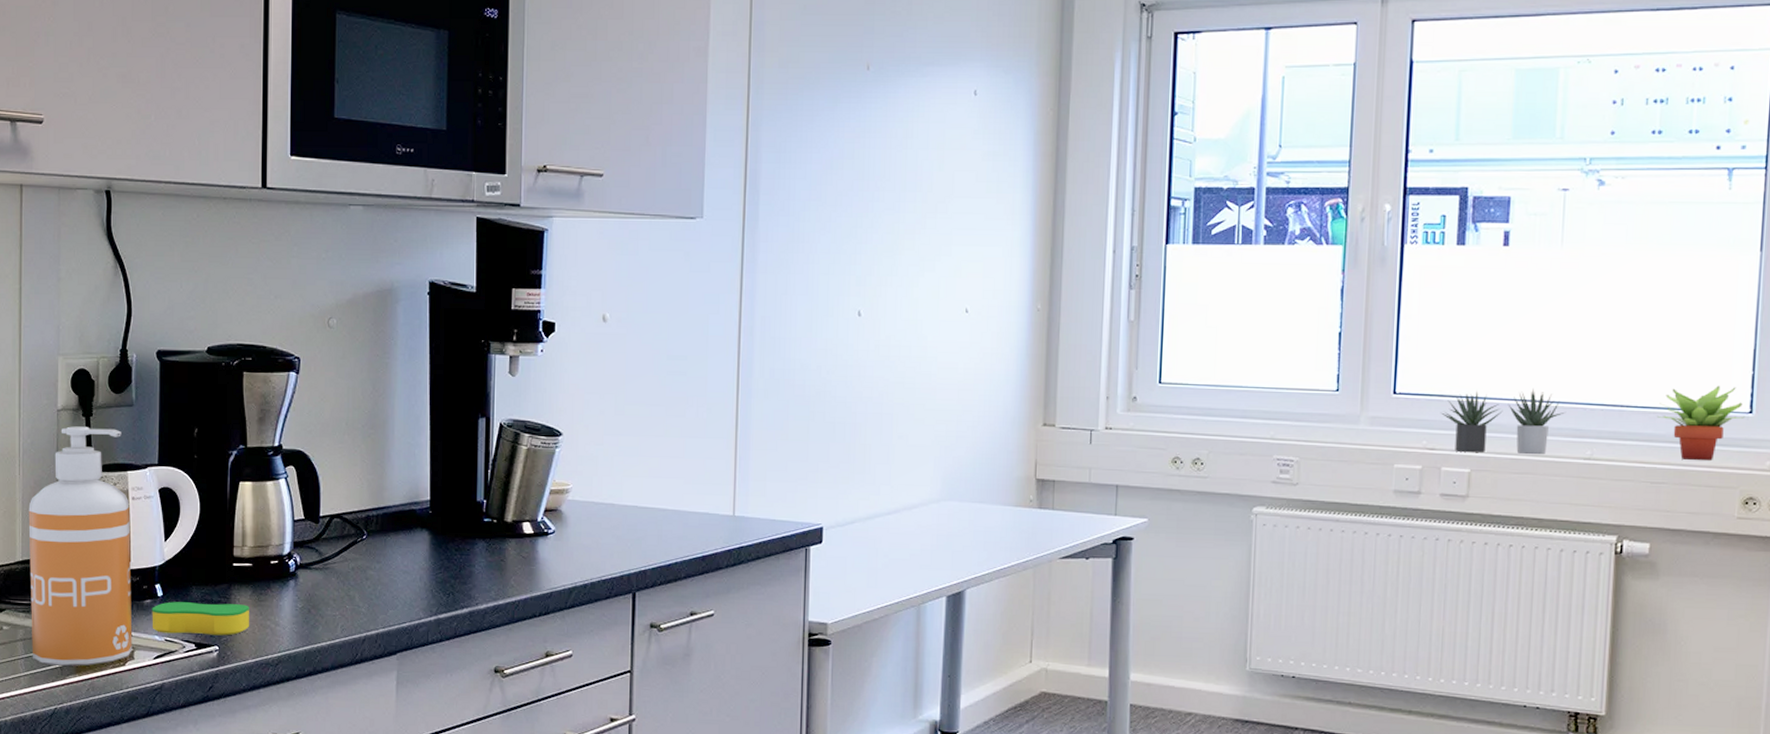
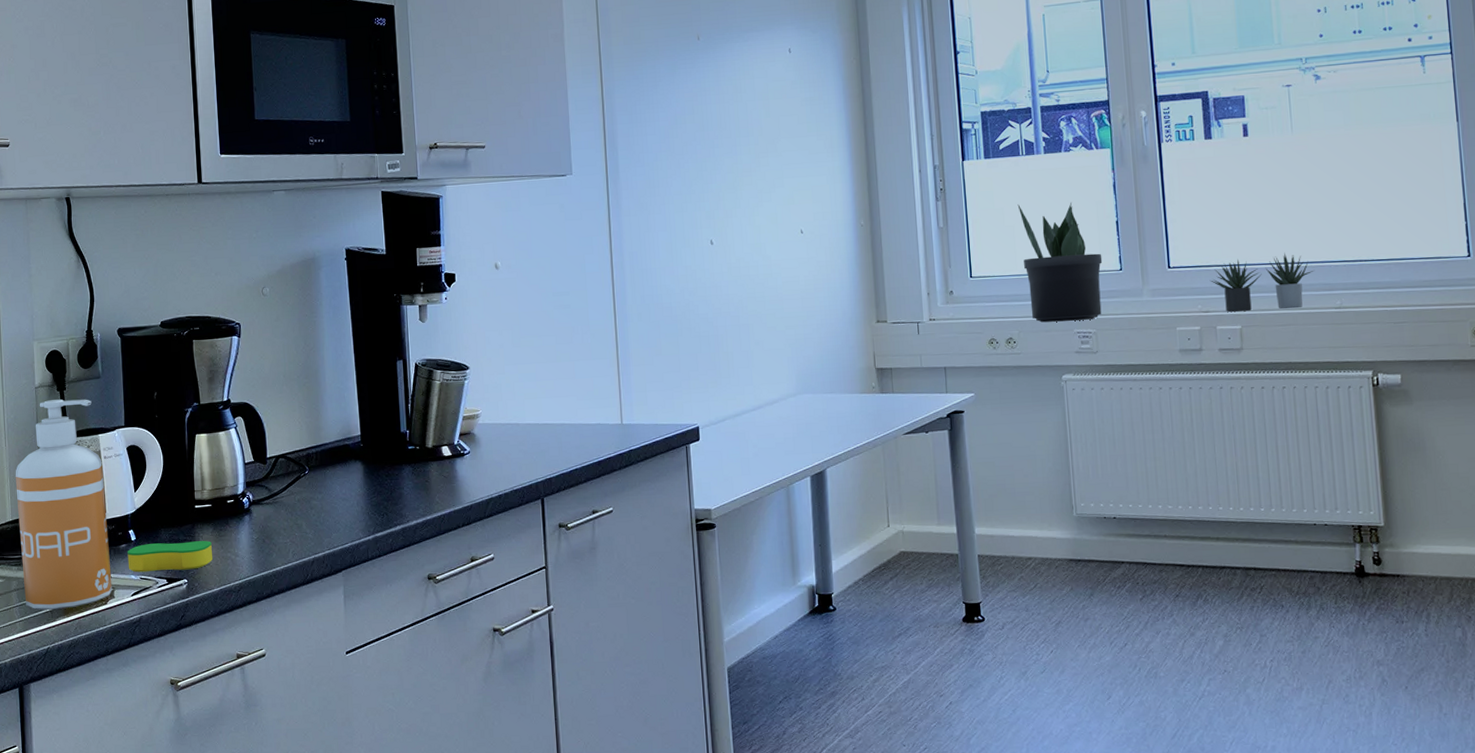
planter: none [1224,302,1317,445] -> present [1017,202,1103,323]
succulent plant: present [1657,385,1745,462] -> none [1391,236,1465,302]

